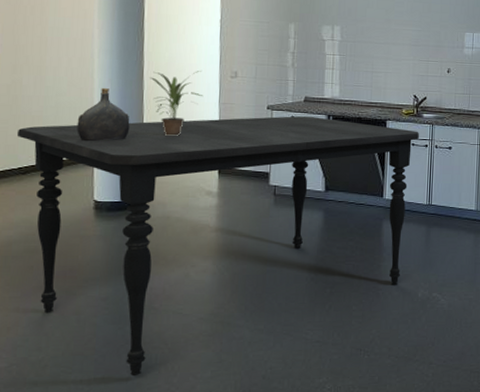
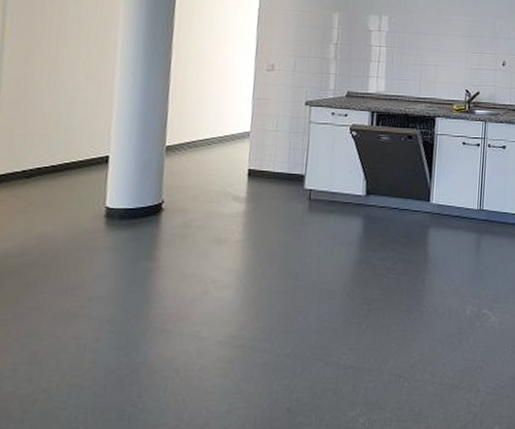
dining table: present [16,116,419,377] -> none [23,112,471,412]
water jug: present [77,88,130,142] -> none [92,82,153,141]
potted plant: present [150,71,204,136] -> none [177,63,236,135]

